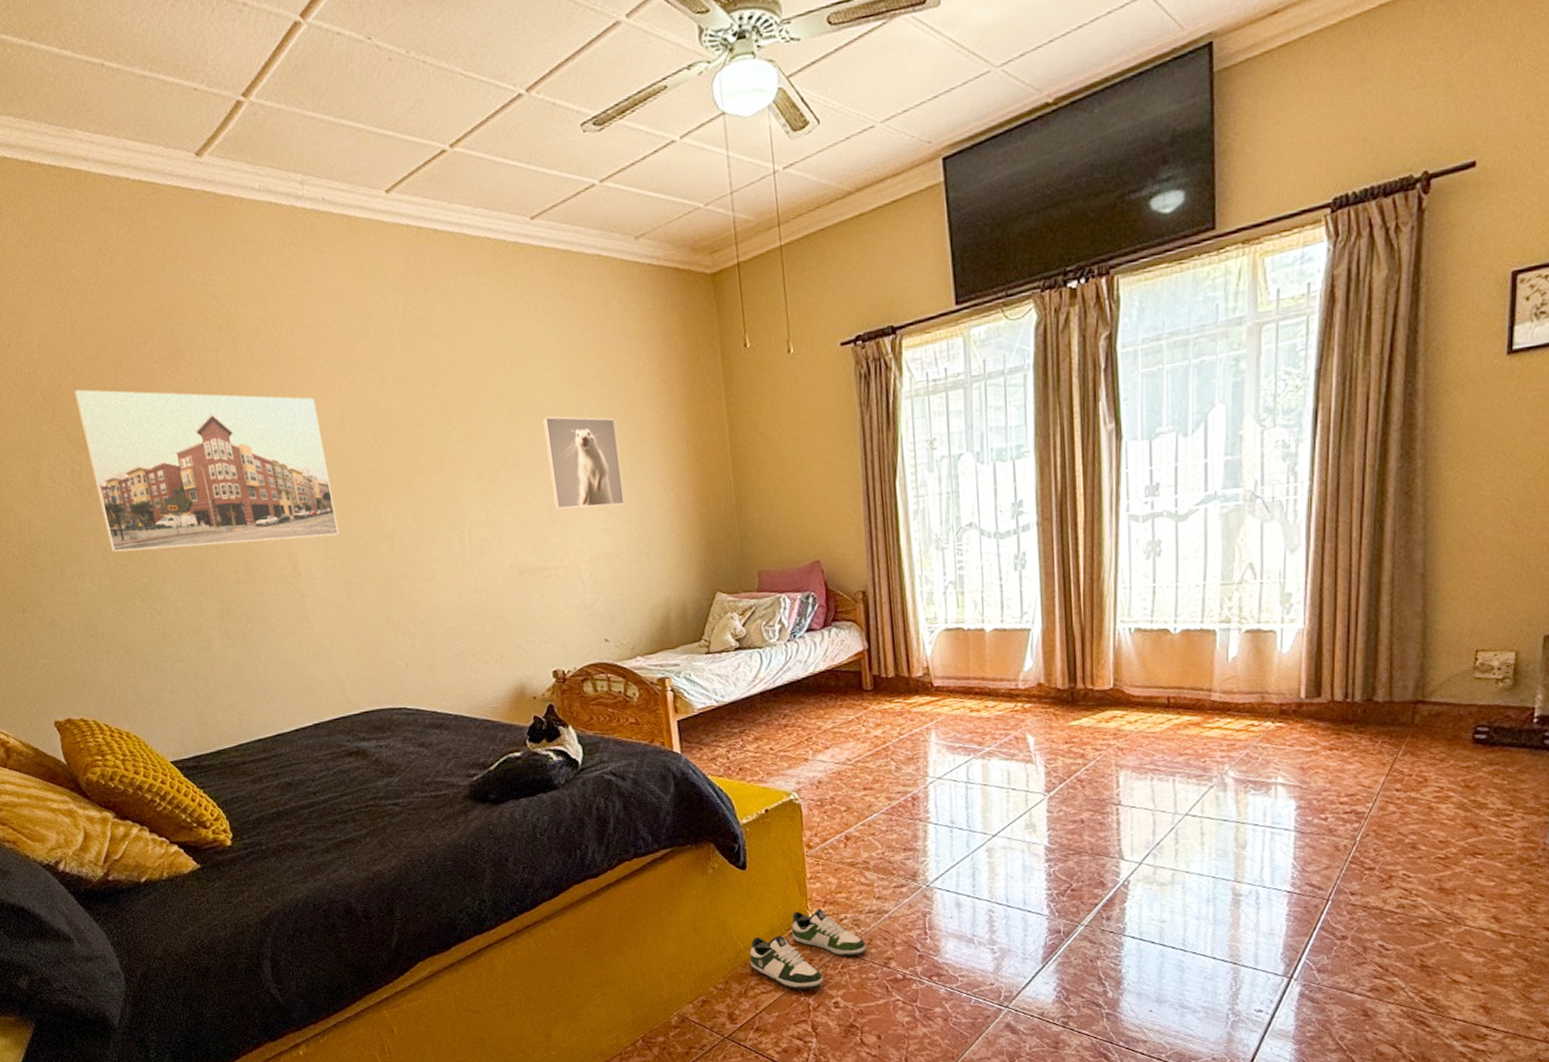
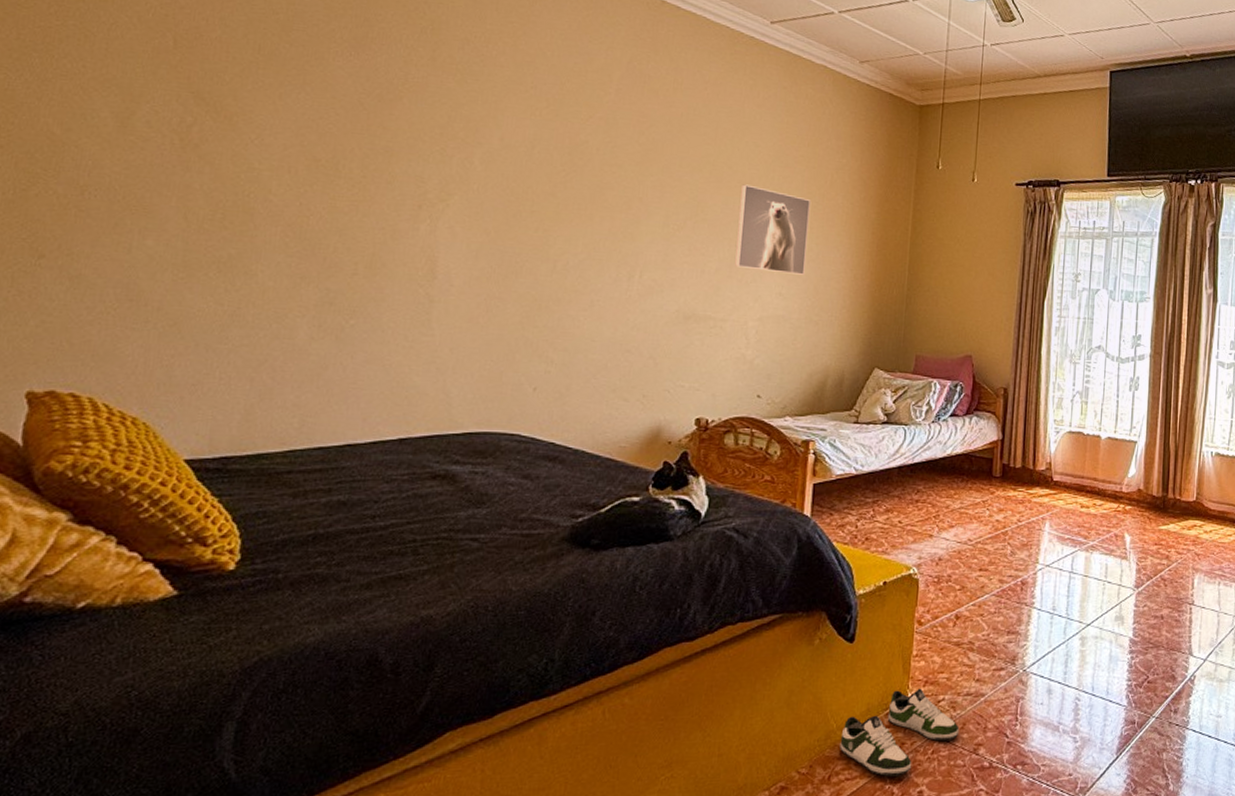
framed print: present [74,389,340,553] -> none [198,44,509,248]

